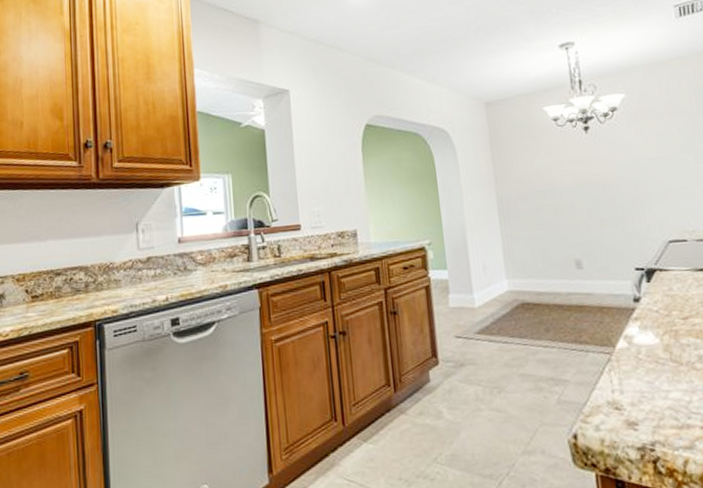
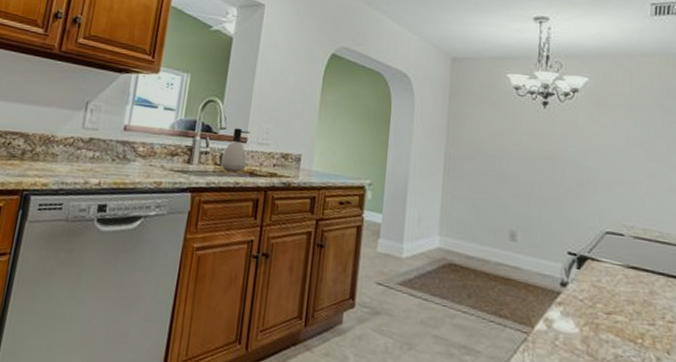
soap dispenser: none [280,217,305,261] -> present [221,128,250,173]

